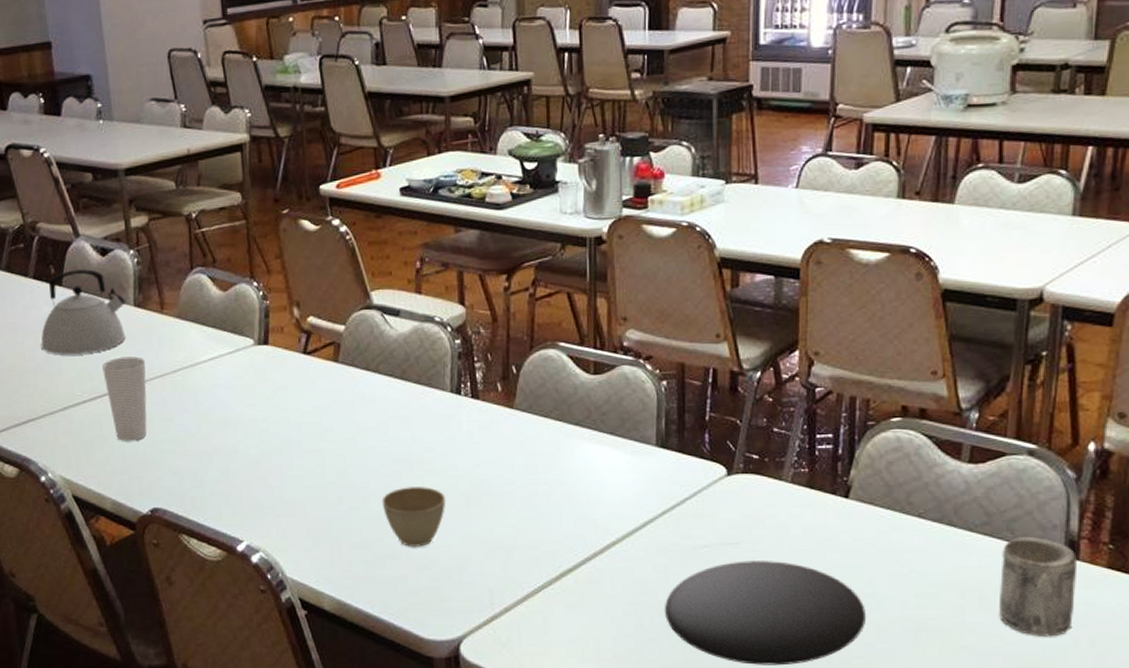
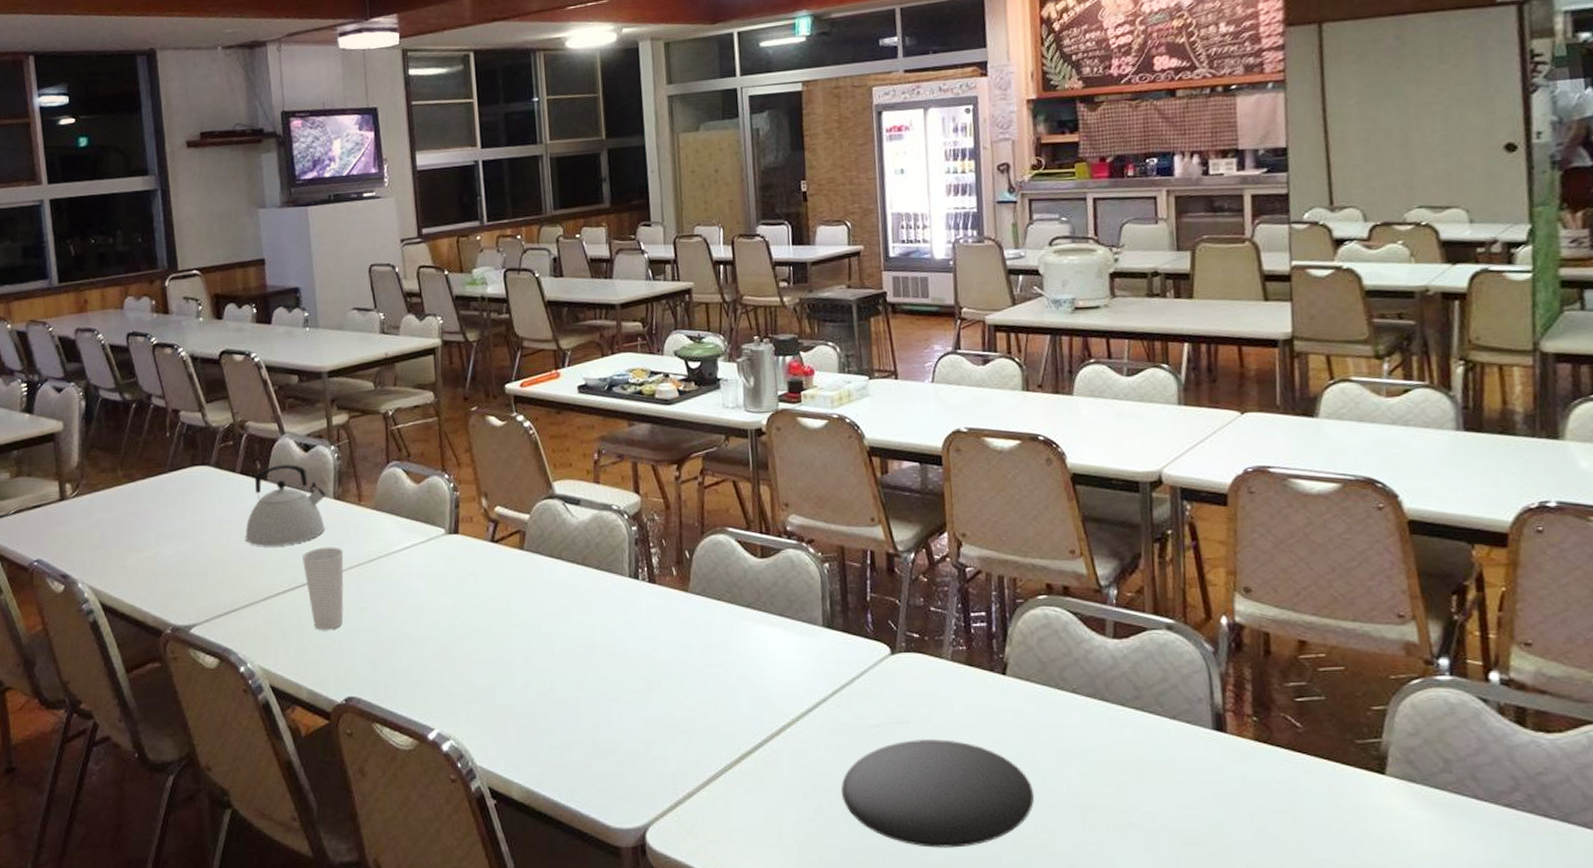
cup: present [381,487,445,547] -> none [566,671,628,732]
mug: present [999,537,1078,637] -> none [1154,711,1229,812]

